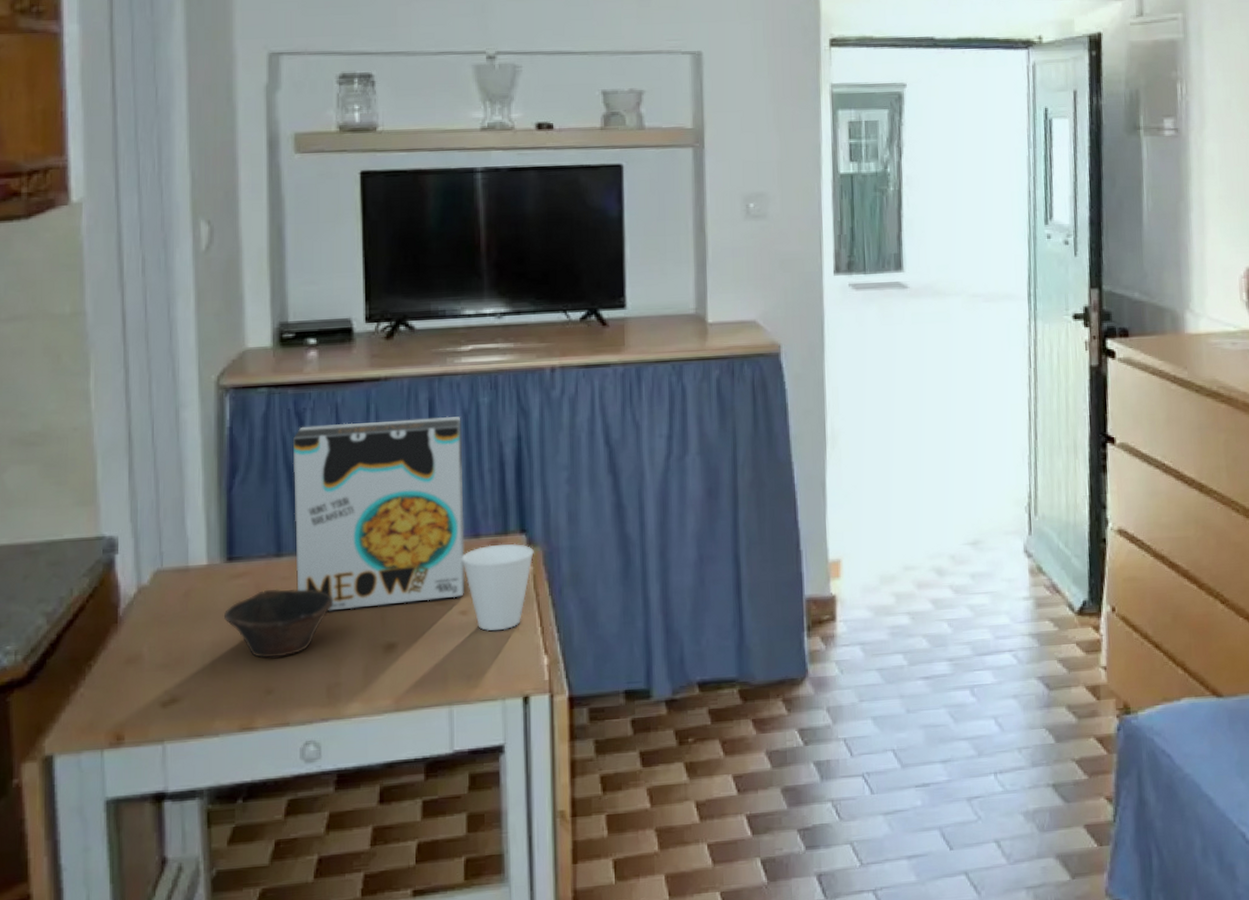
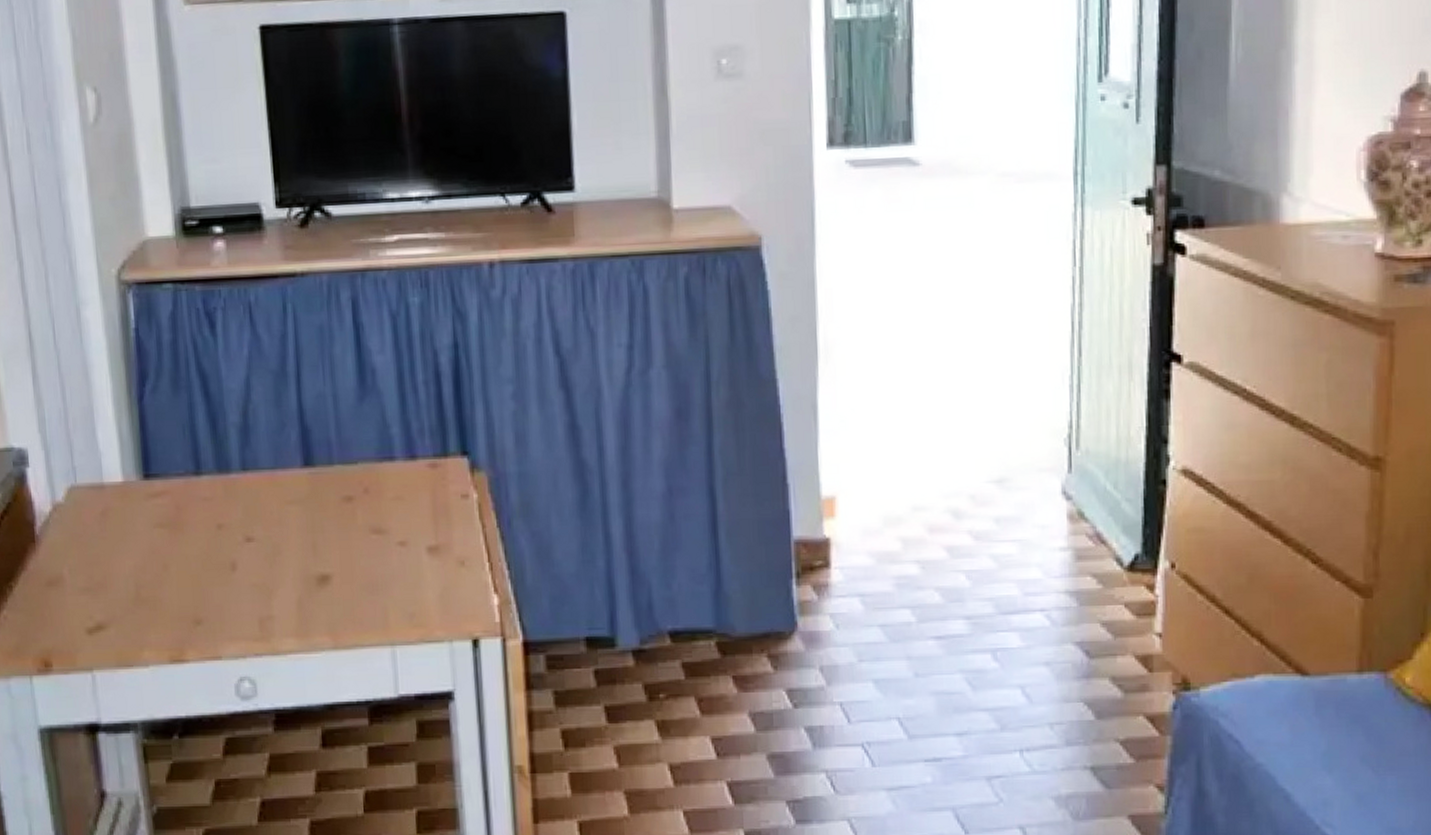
bowl: present [223,588,334,659] -> none [144,510,260,586]
cereal box: present [292,416,465,611] -> none [204,318,403,537]
cup: present [461,543,534,631] -> none [397,467,478,565]

